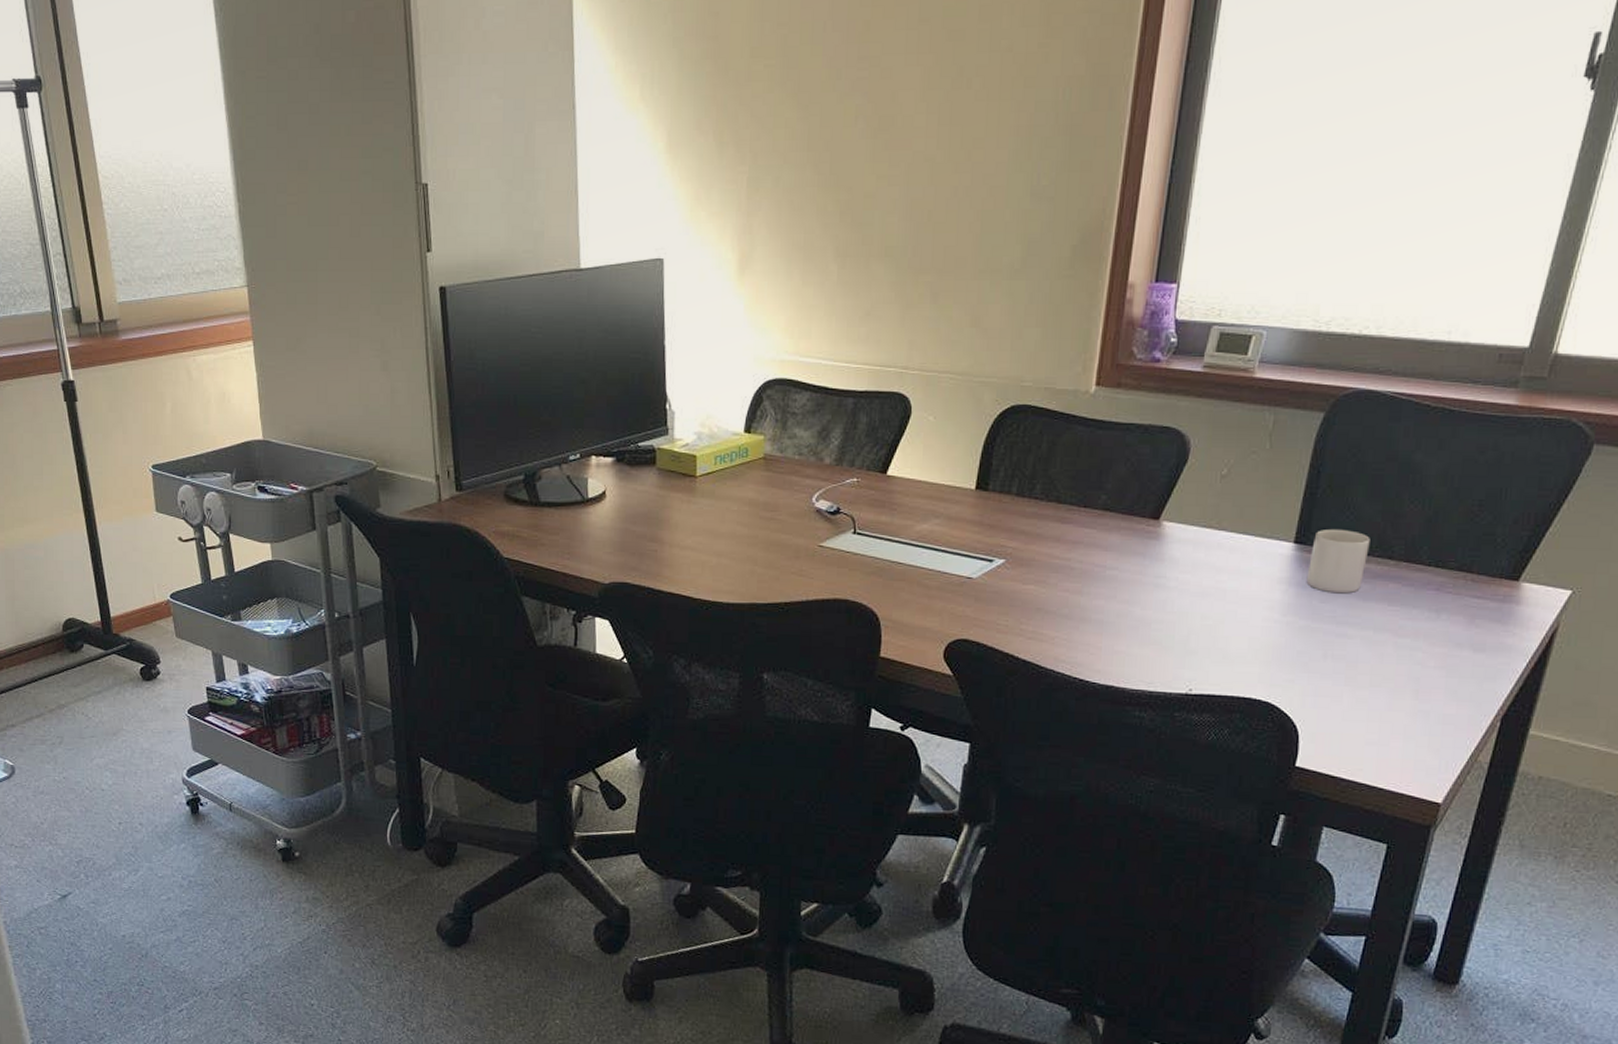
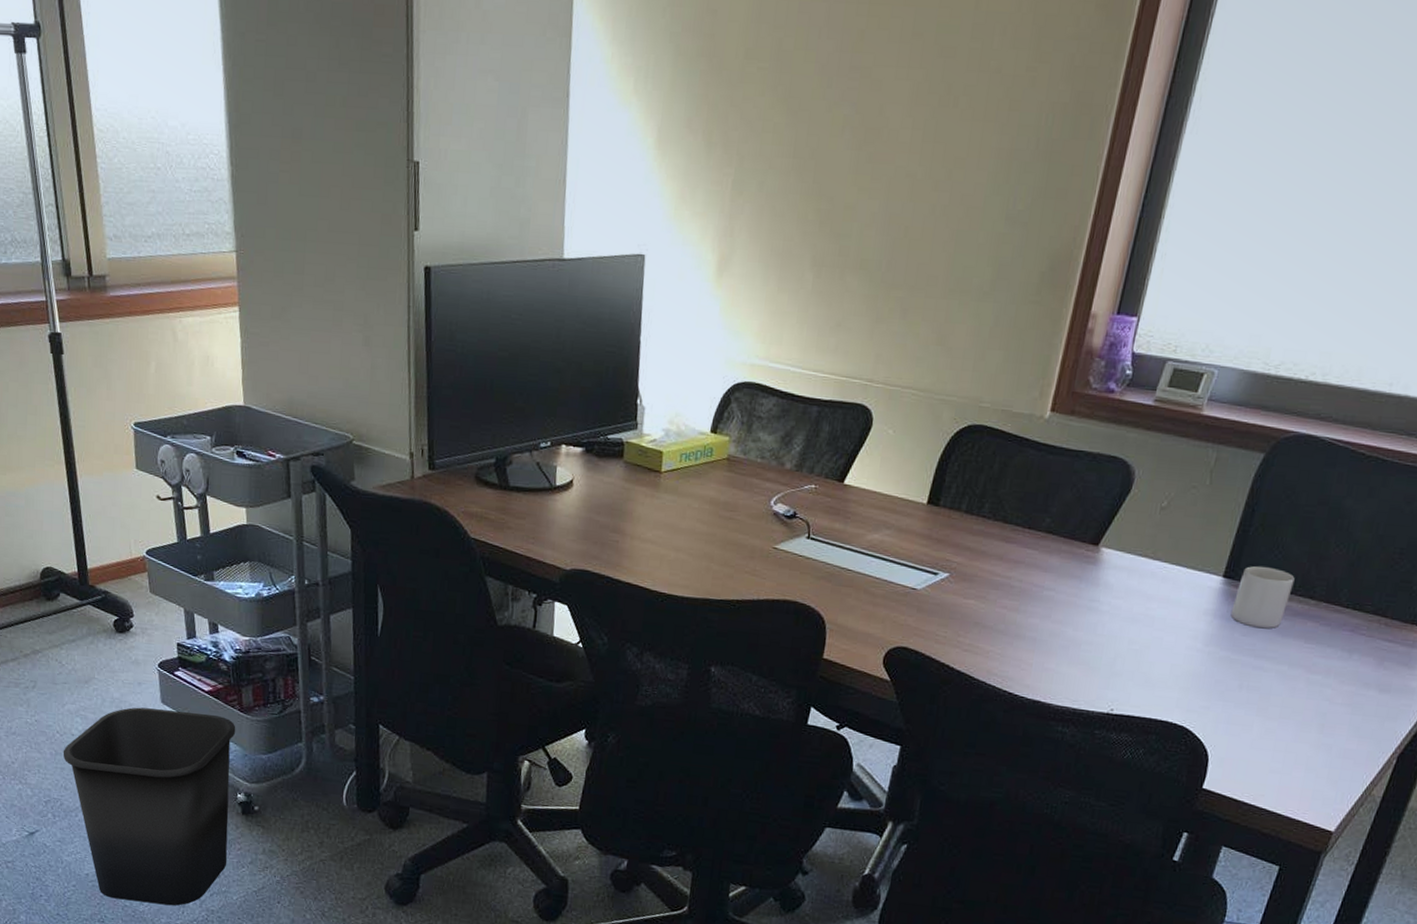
waste bin: none [93,756,272,964] -> present [63,707,236,906]

